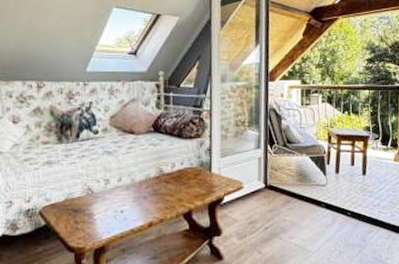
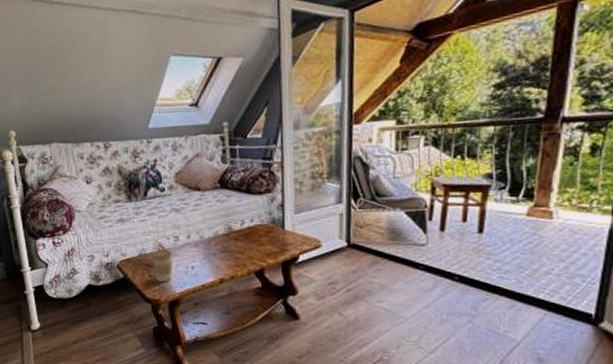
coffee cup: none [79,192,102,229] -> present [151,249,173,283]

